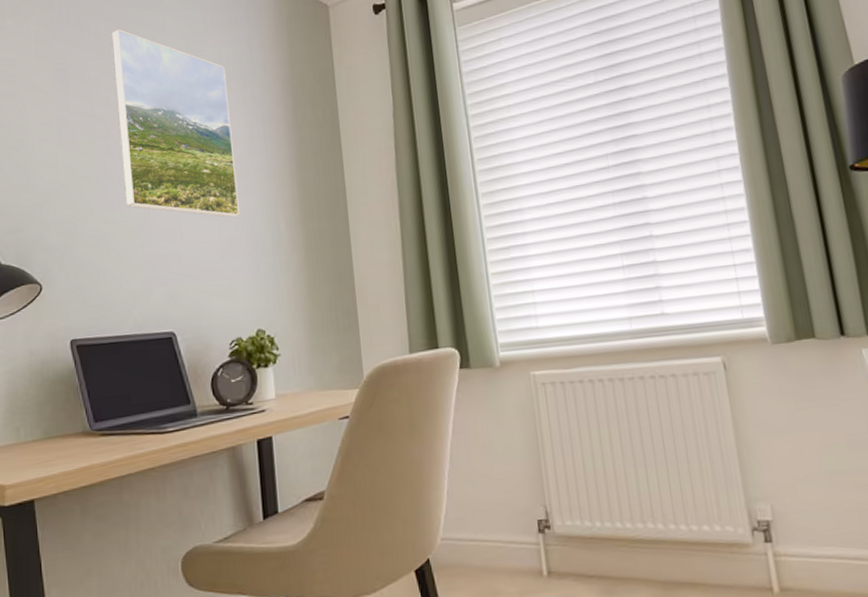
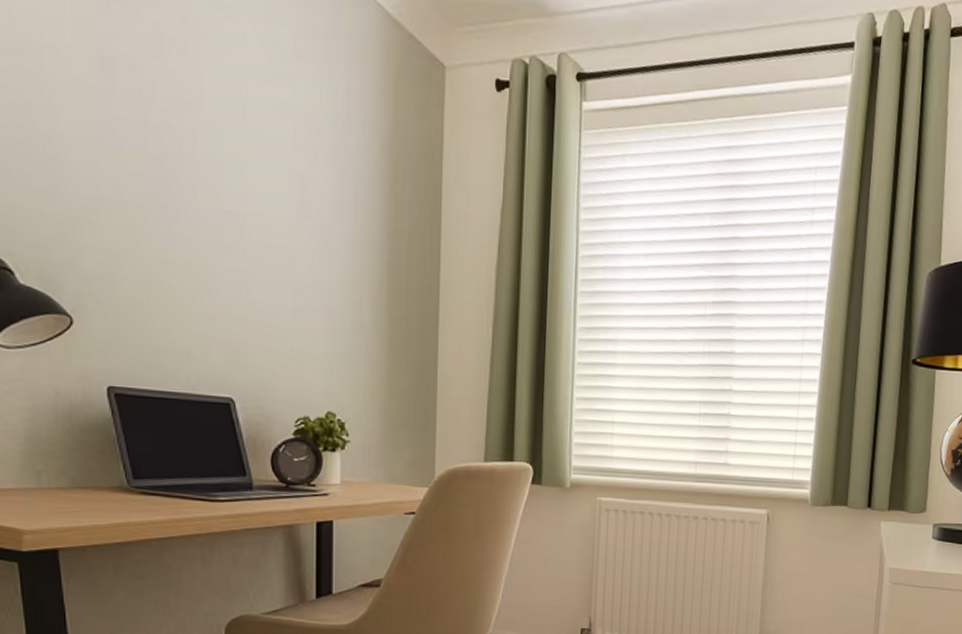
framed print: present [111,29,239,218] -> none [174,24,319,287]

